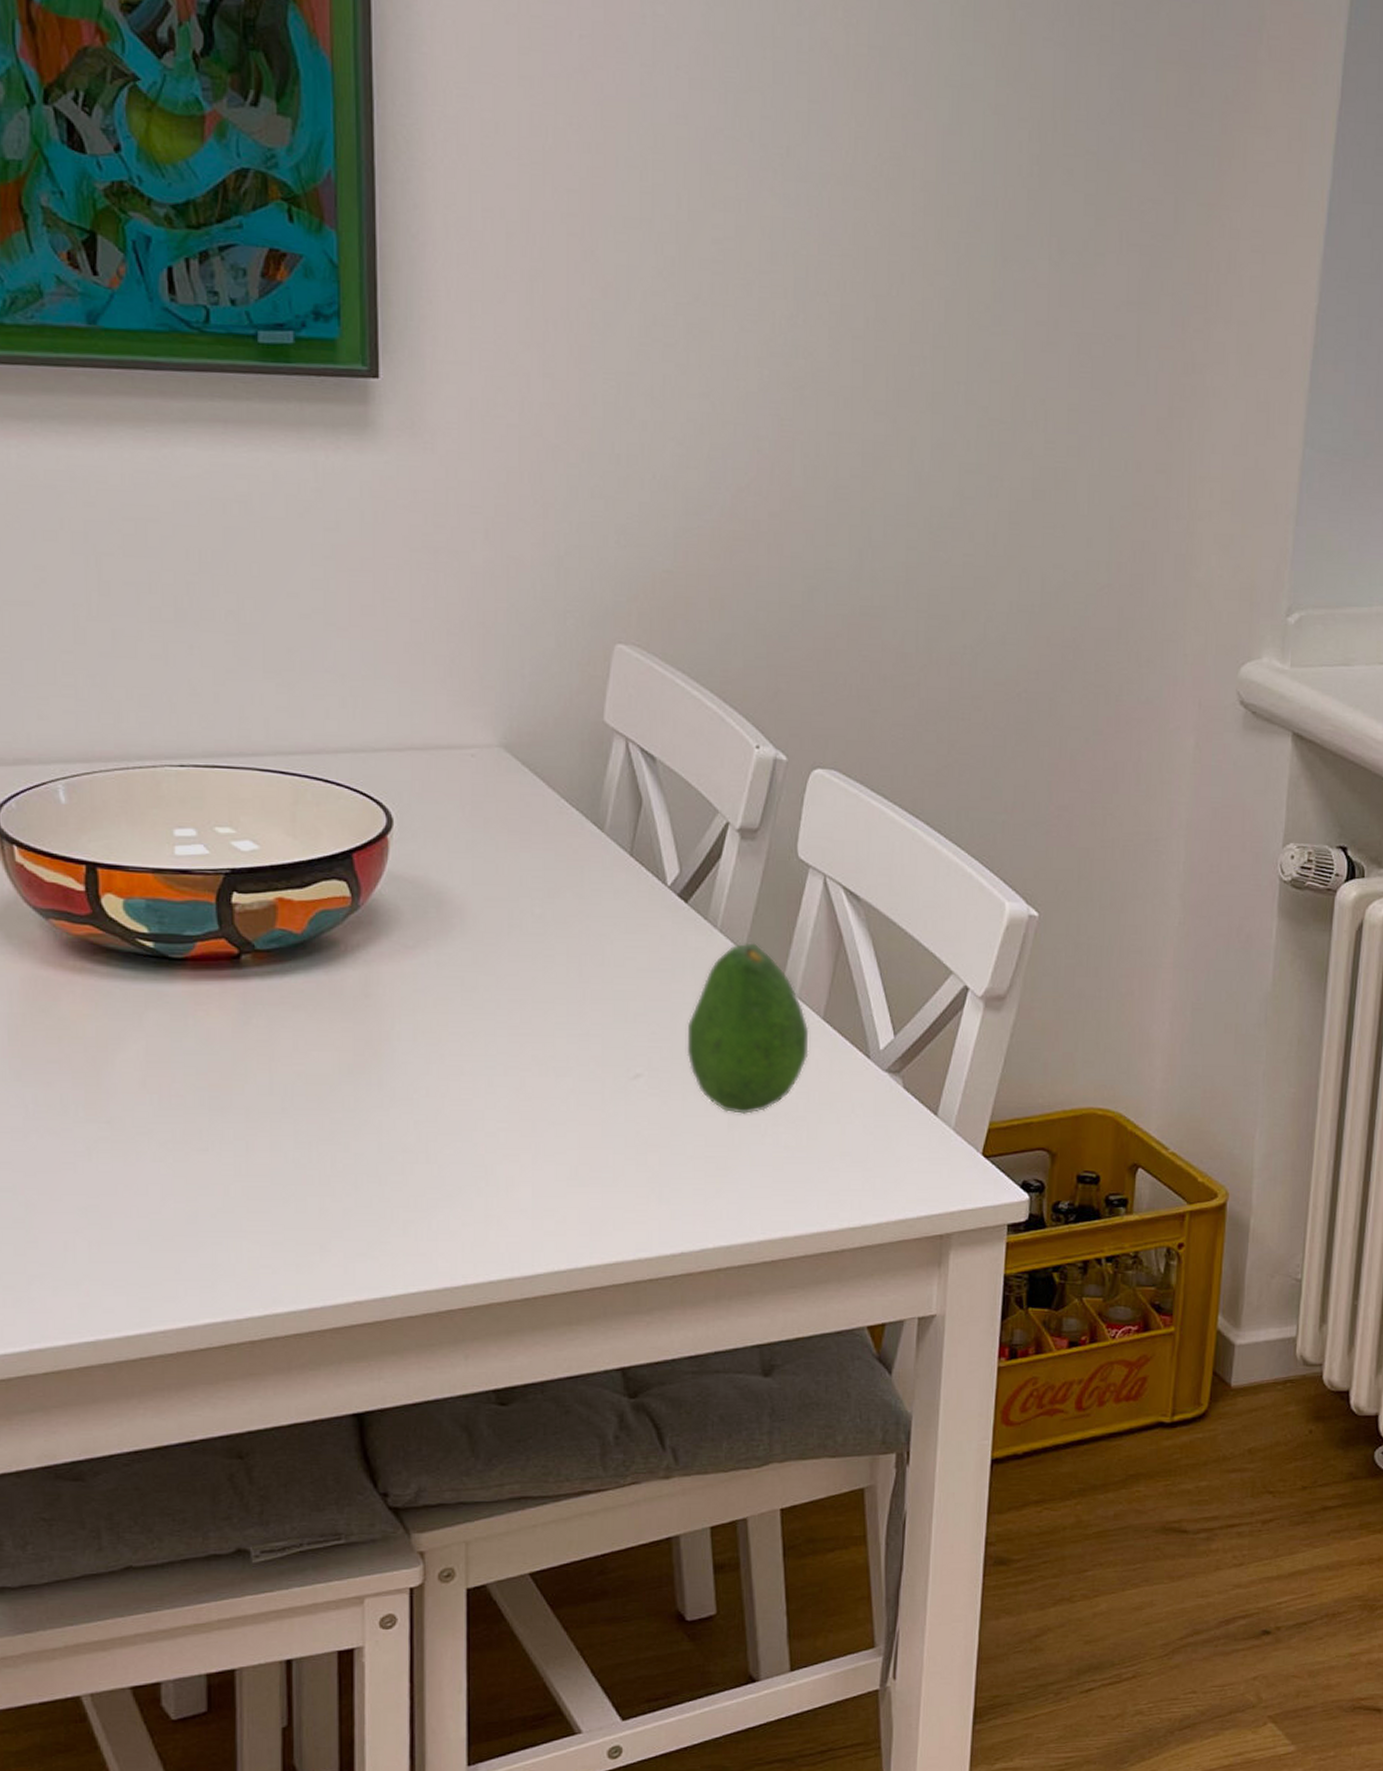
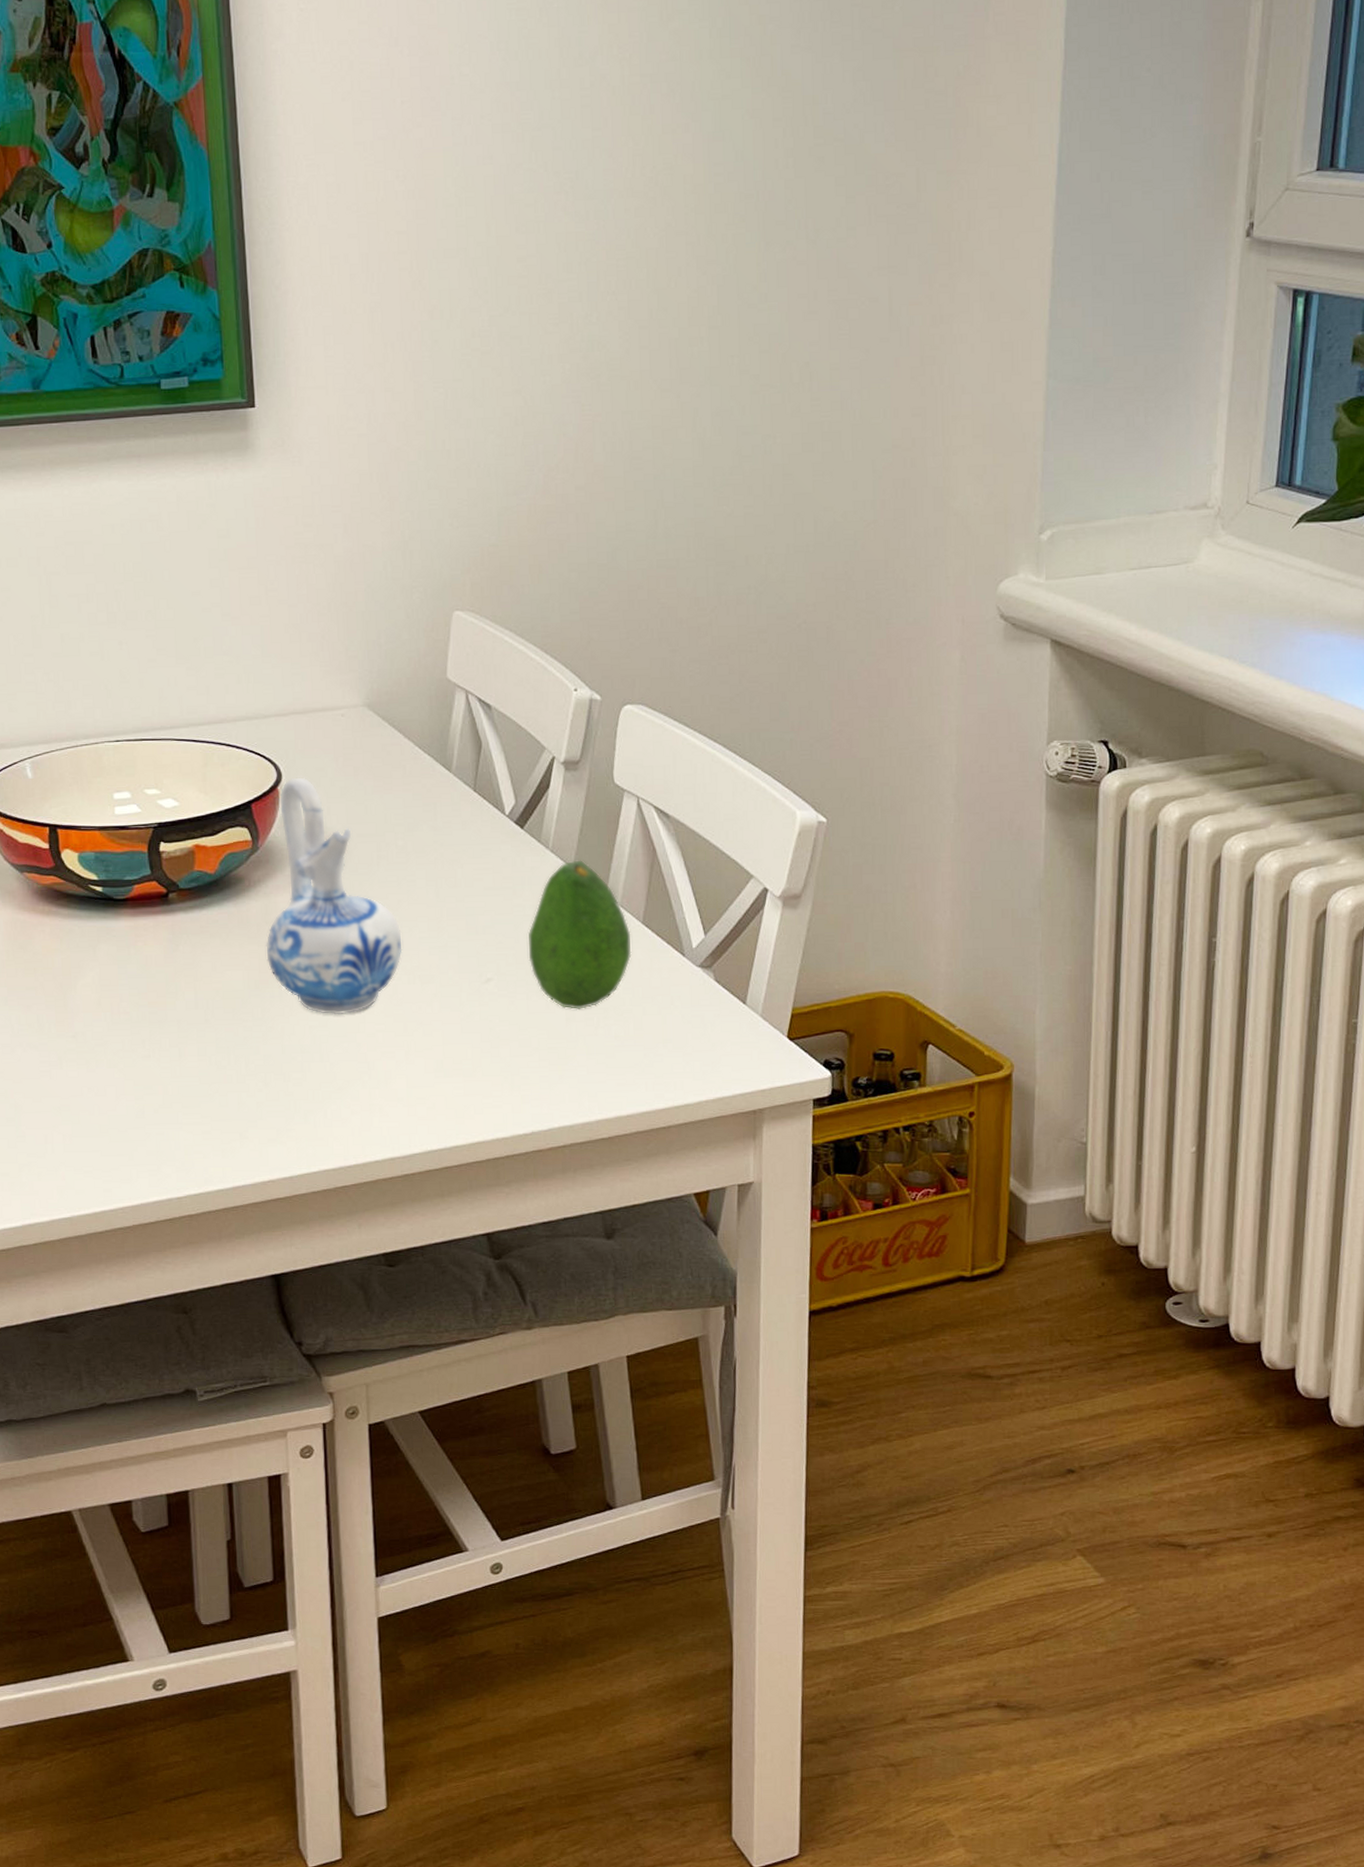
ceramic pitcher: none [363,825,534,1109] -> present [266,777,402,1015]

